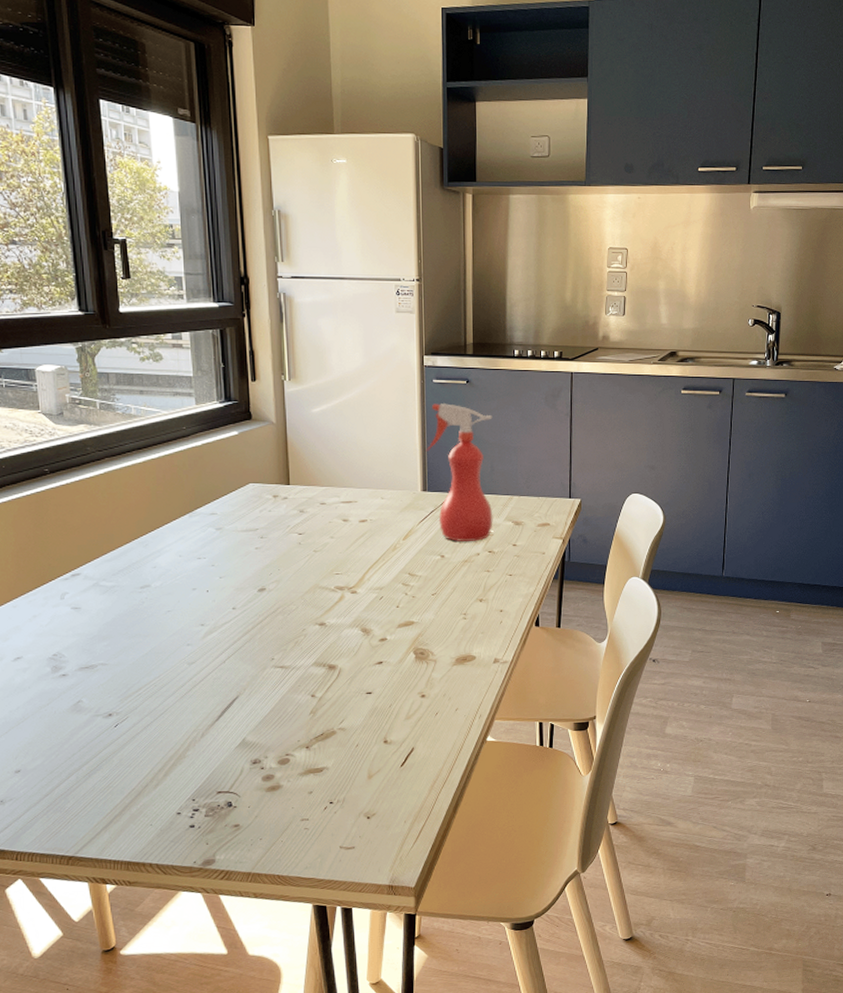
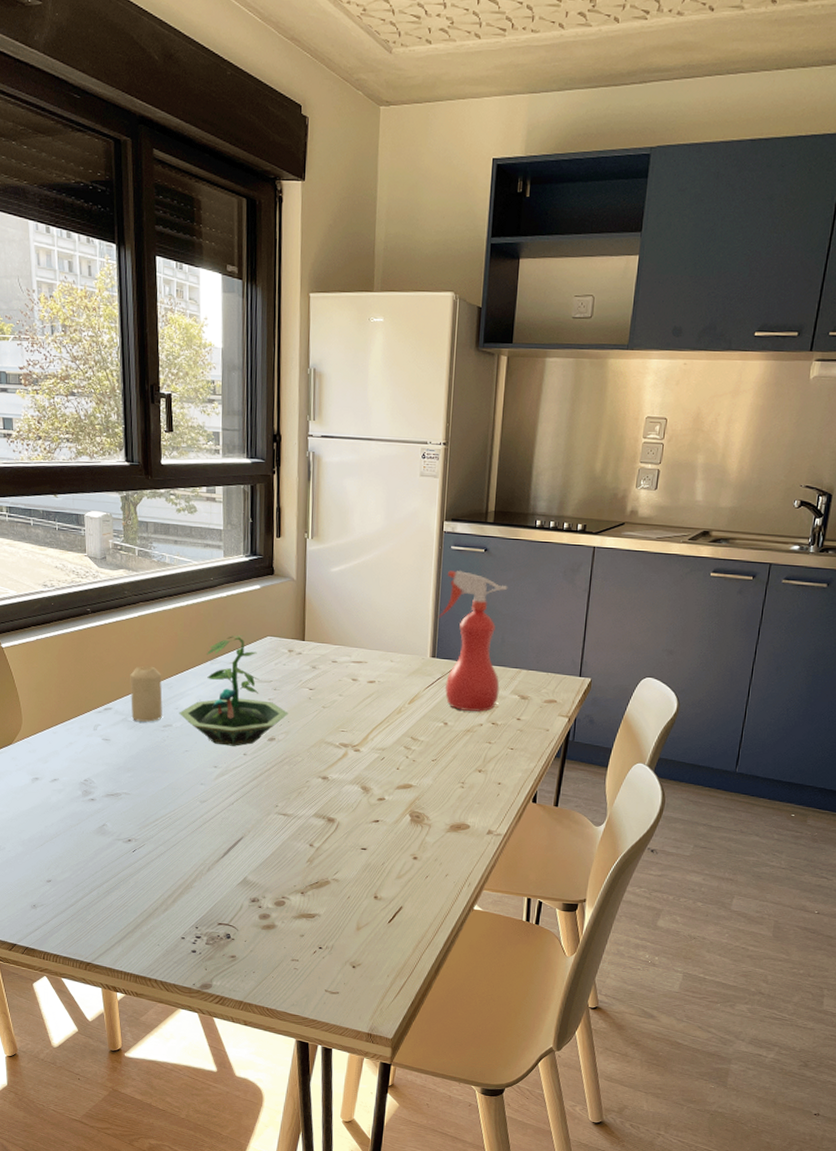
candle: none [99,523,139,585] -> present [130,664,163,722]
terrarium: none [157,484,278,601] -> present [179,635,288,746]

